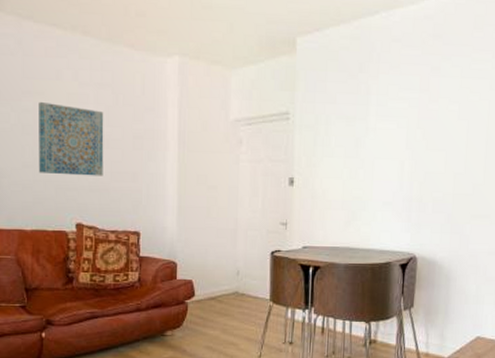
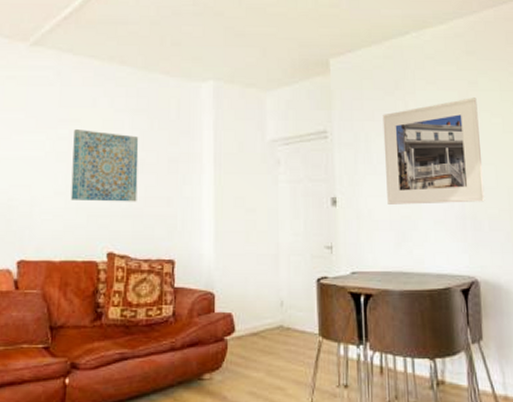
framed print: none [341,83,437,187] -> present [382,98,485,205]

